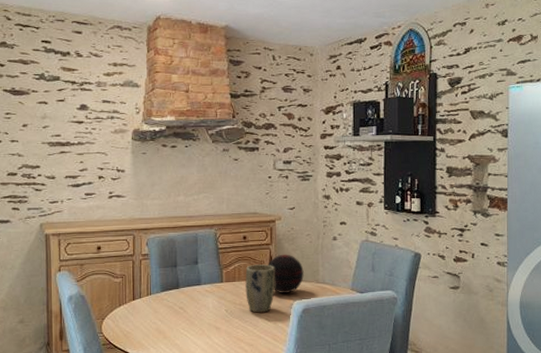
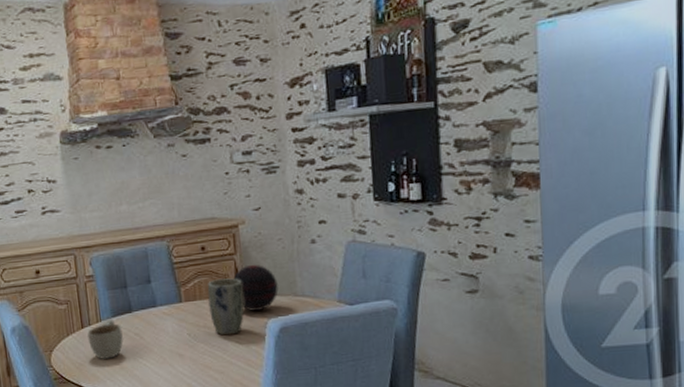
cup: none [136,293,170,329] -> present [86,319,124,359]

